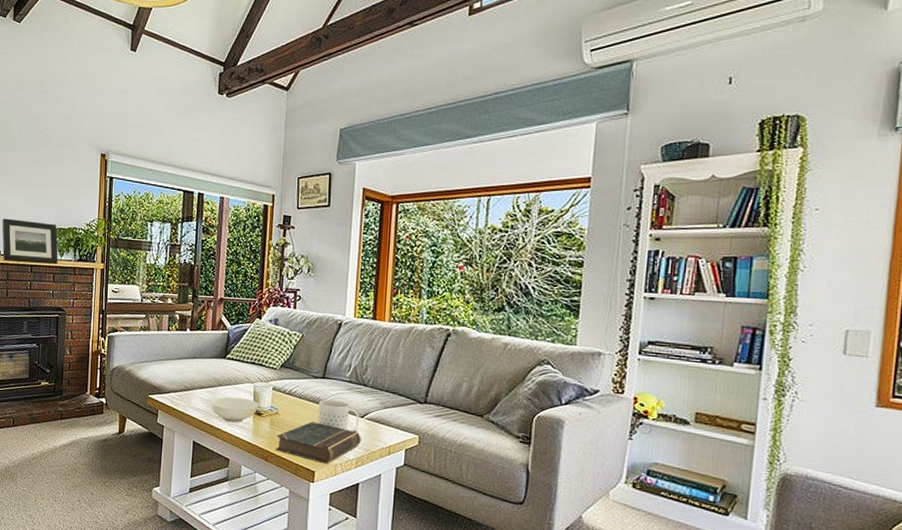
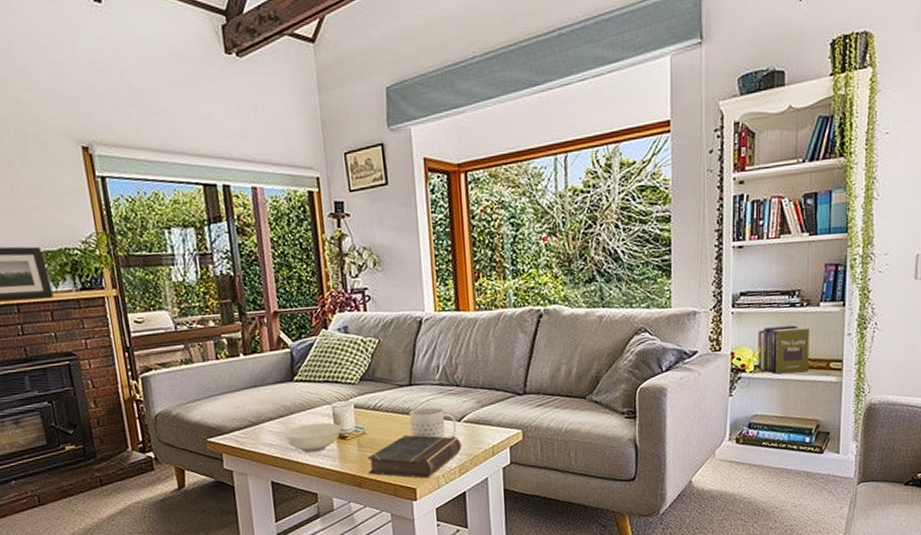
books: none [661,379,720,430] -> present [758,325,809,374]

